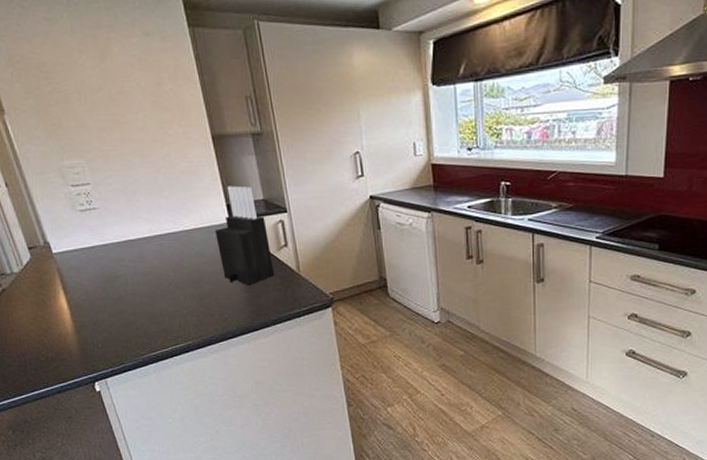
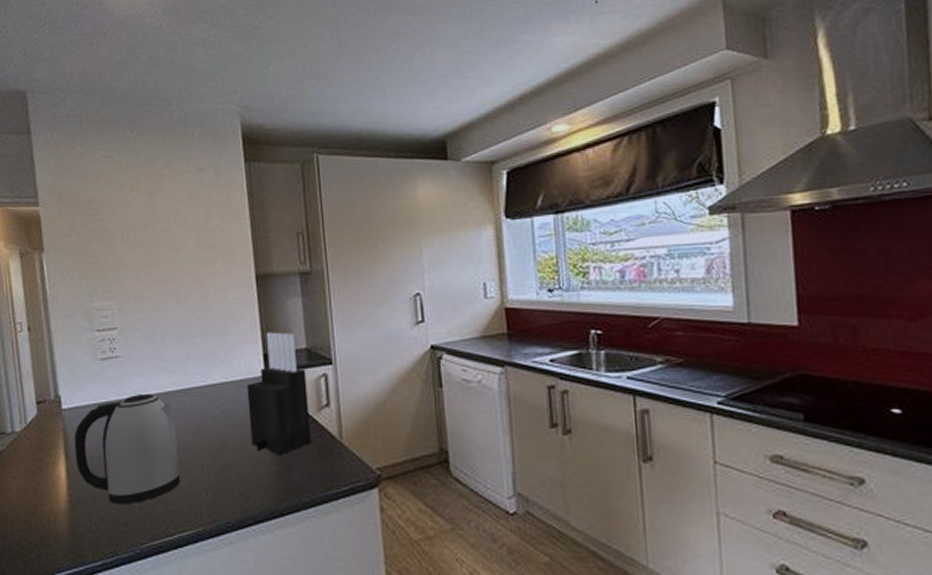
kettle: none [68,239,168,327] -> present [74,394,181,505]

